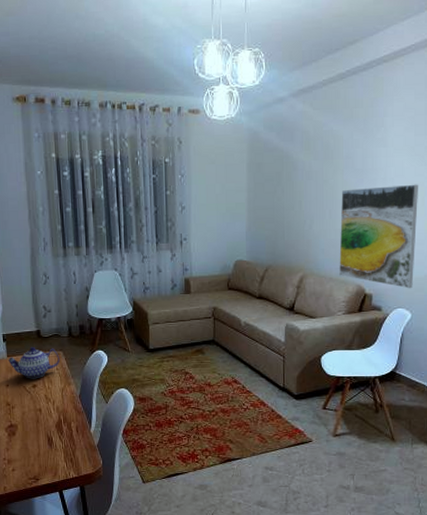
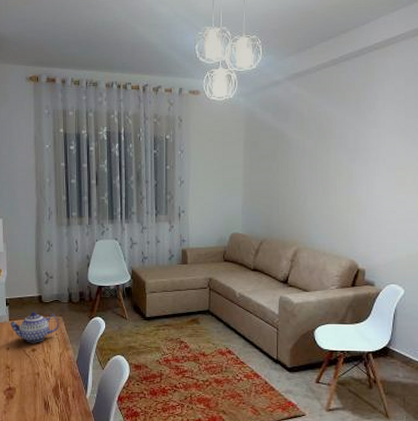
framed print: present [339,184,419,289] -> none [332,164,411,265]

